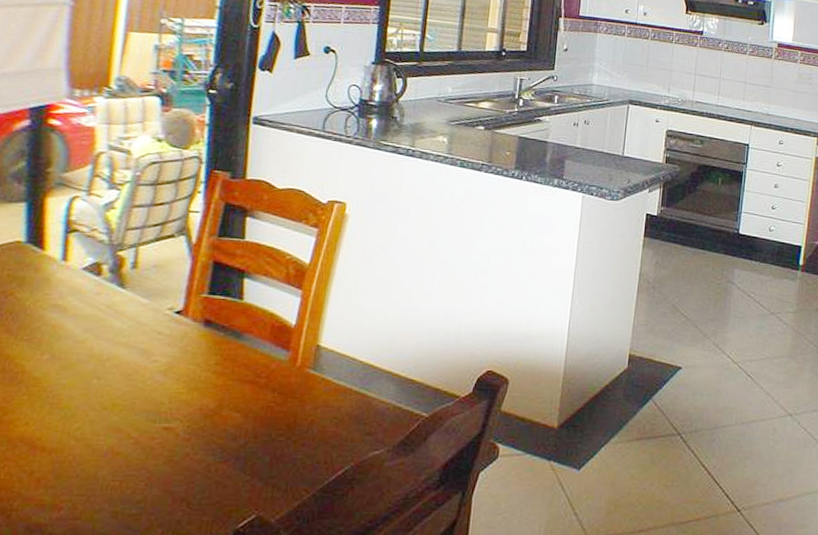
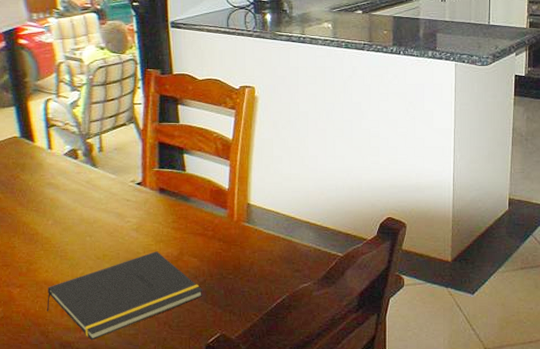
notepad: none [15,402,242,523] -> present [46,251,203,340]

